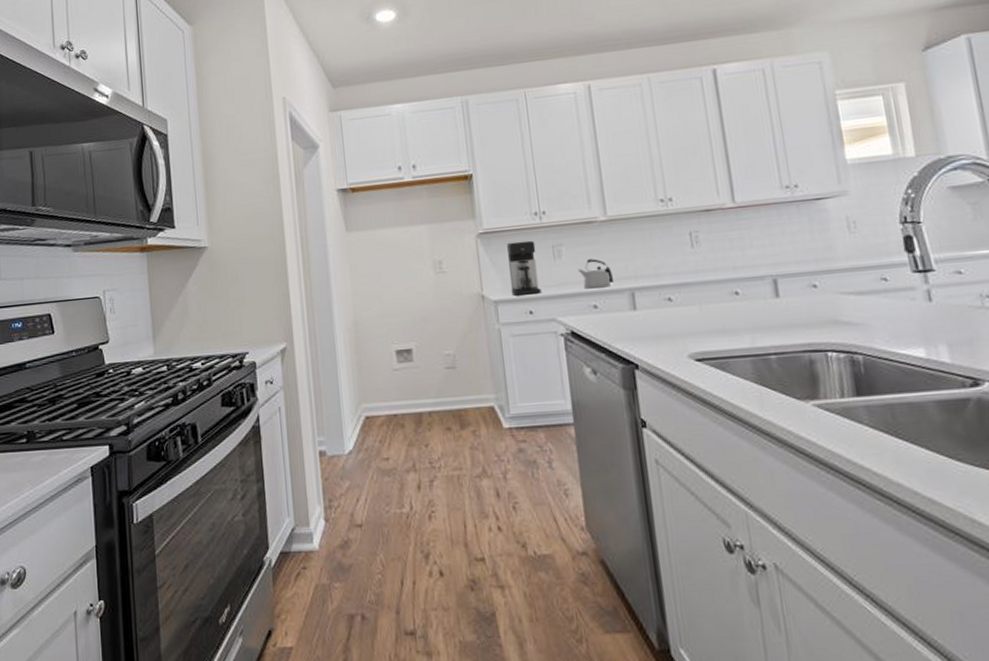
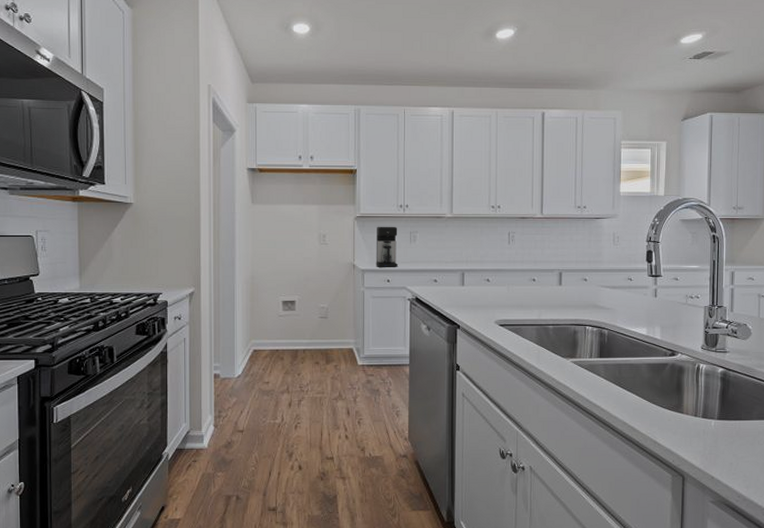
kettle: present [578,259,613,290] -> none [426,245,451,268]

